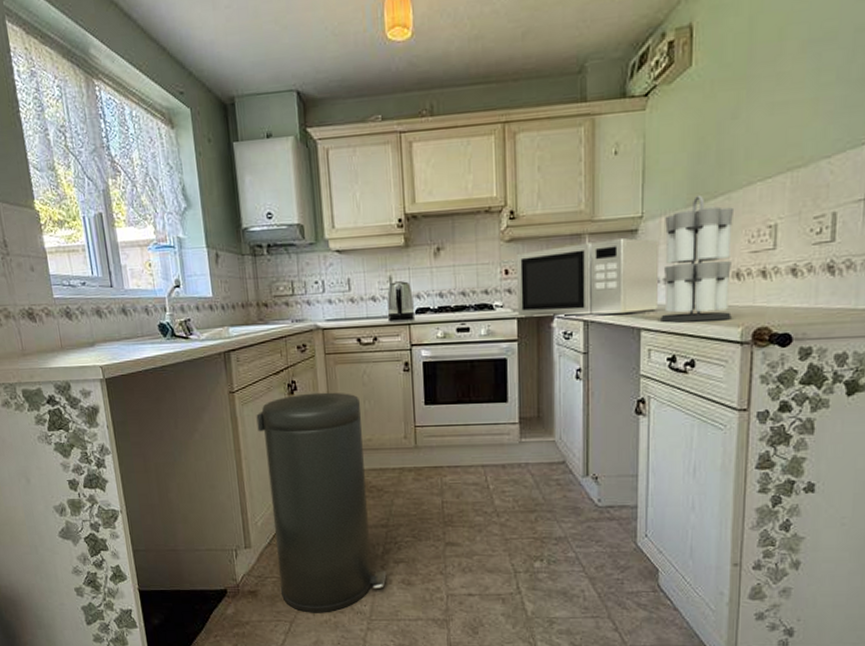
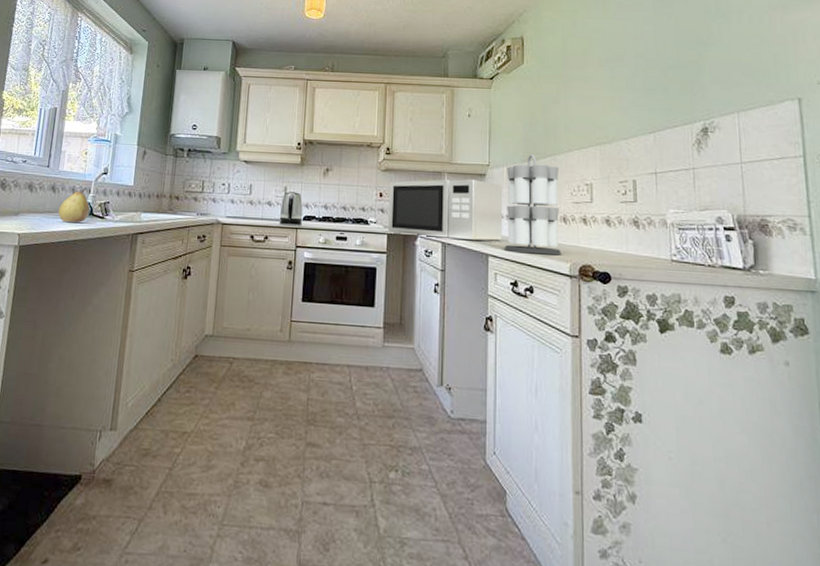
fruit: none [135,305,171,348] -> present [58,187,90,223]
pedal bin: present [256,392,387,613] -> none [136,279,246,513]

